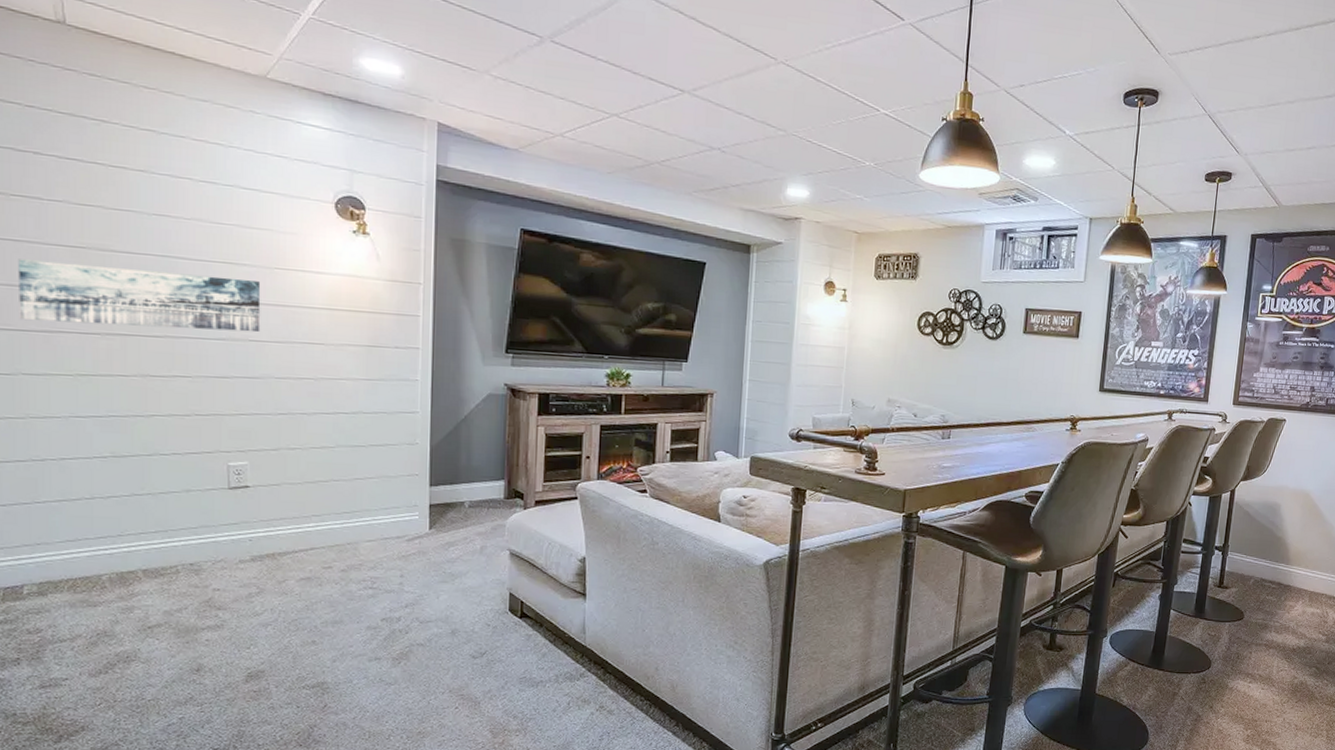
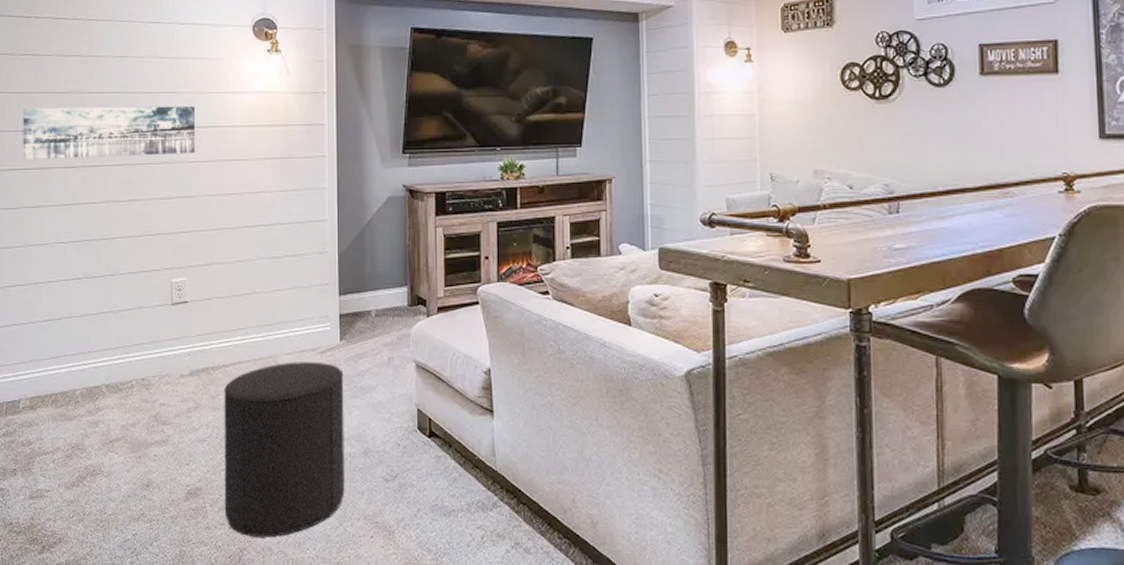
stool: none [292,548,432,714] -> present [224,362,345,538]

